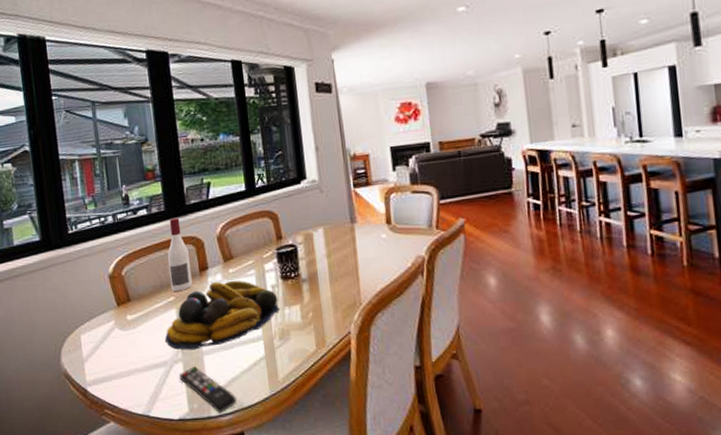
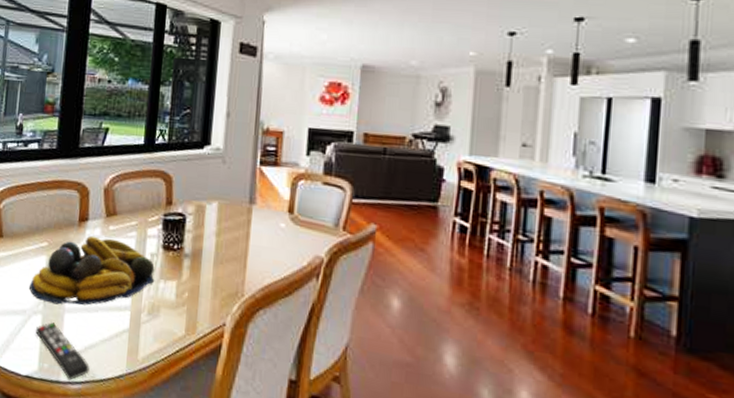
wine bottle: present [167,217,193,291] -> none [46,158,73,238]

